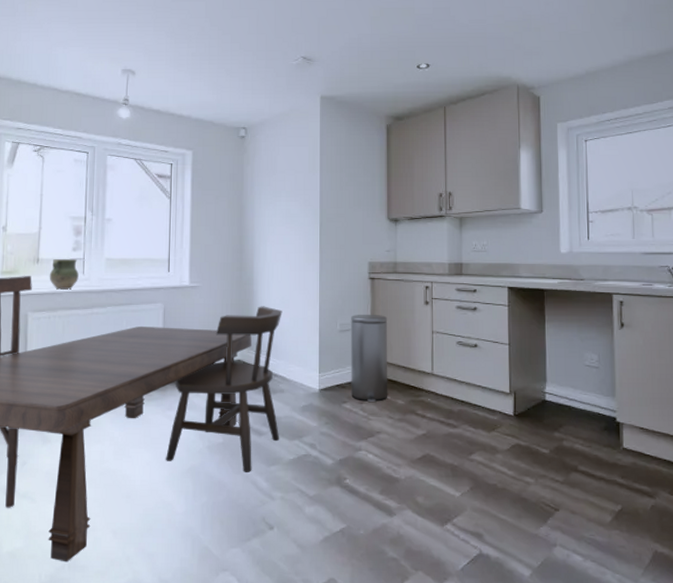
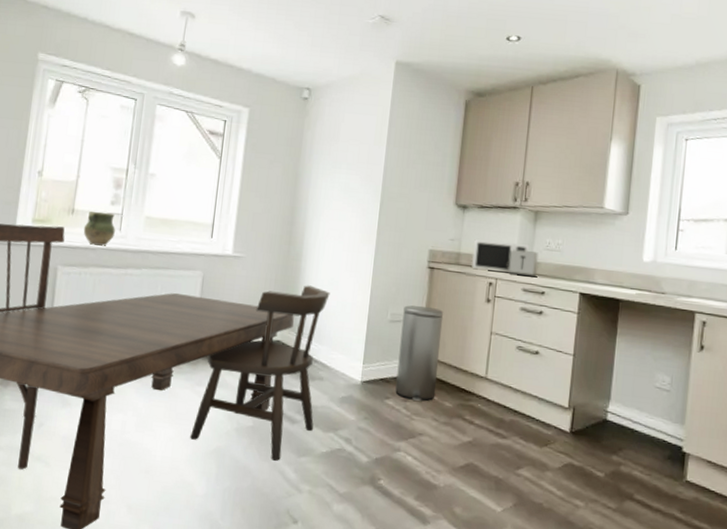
microwave: none [407,248,458,276] -> present [471,239,529,273]
toaster: none [441,254,468,279] -> present [508,249,540,279]

